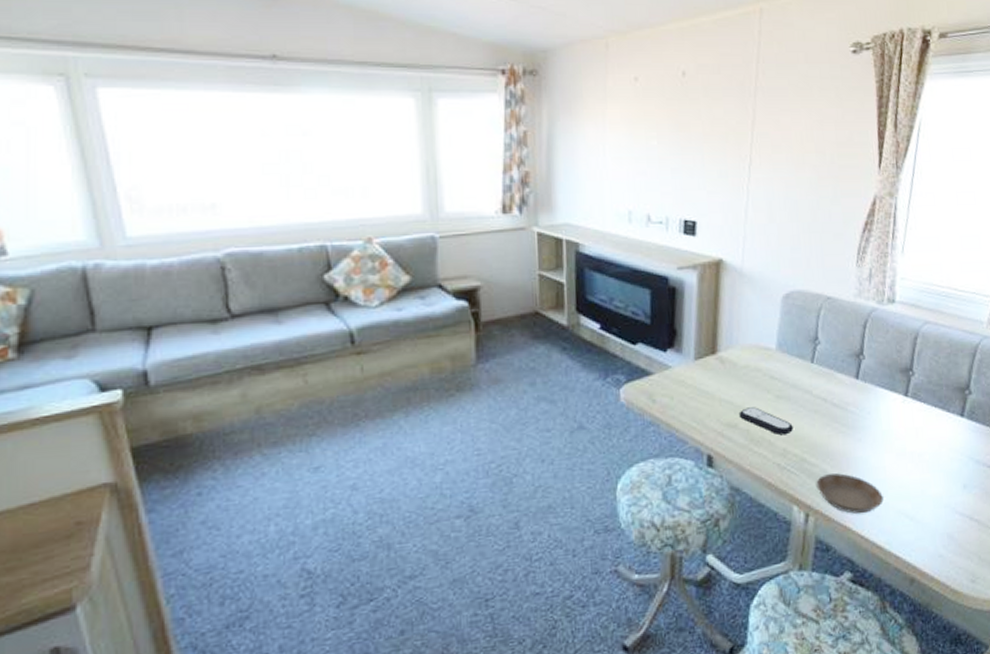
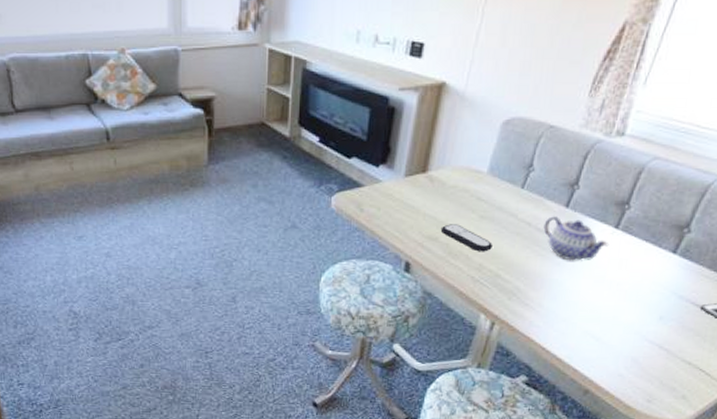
saucer: present [816,473,884,514] -> none [506,291,572,328]
teapot: none [838,389,903,436] -> present [543,216,609,261]

